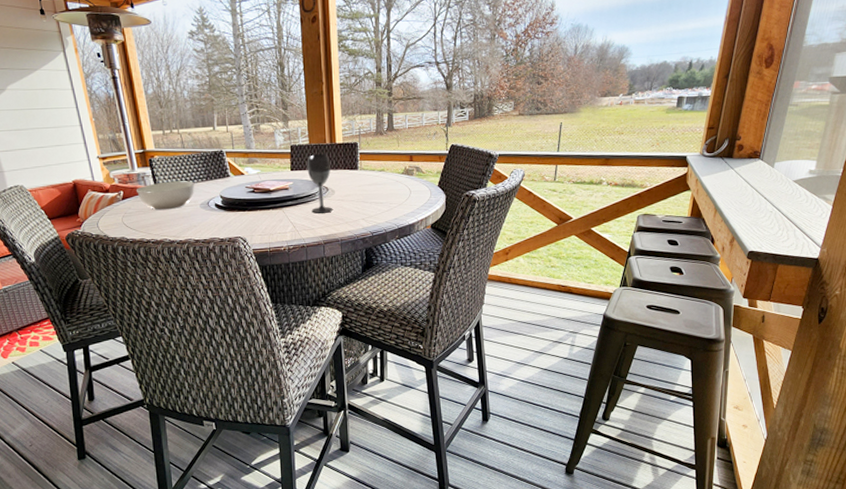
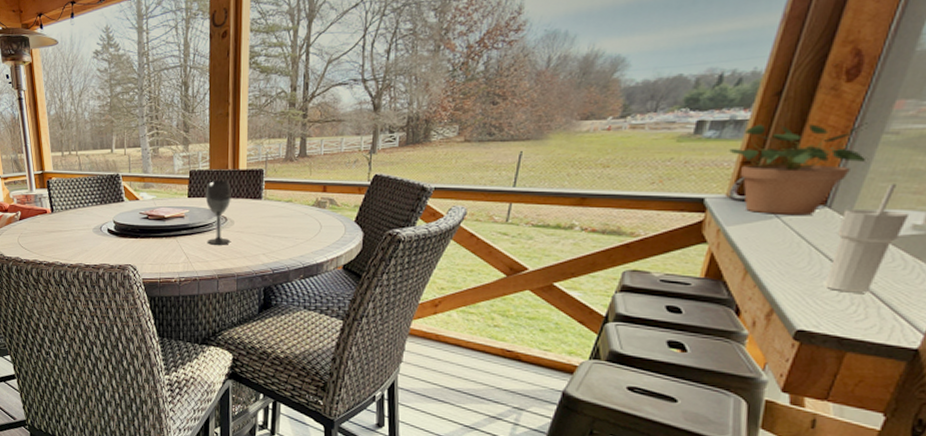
bowl: present [135,181,195,210] -> none [32,204,89,233]
potted plant: none [700,98,782,167] -> present [729,123,869,214]
cup: none [763,142,807,221] -> present [825,184,910,293]

